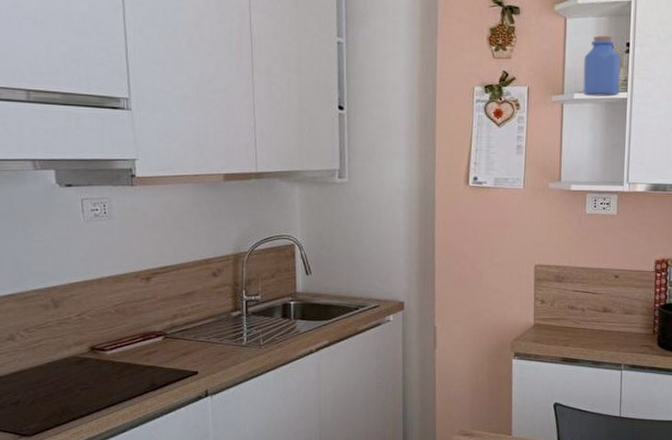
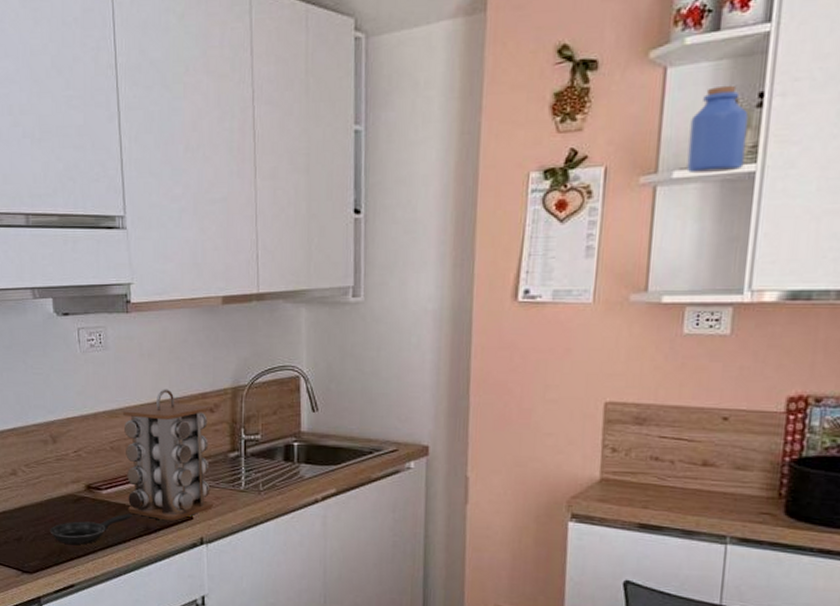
frying pan: none [50,372,137,404] -> present [49,513,132,545]
spice rack: none [127,255,217,377] -> present [122,389,213,521]

